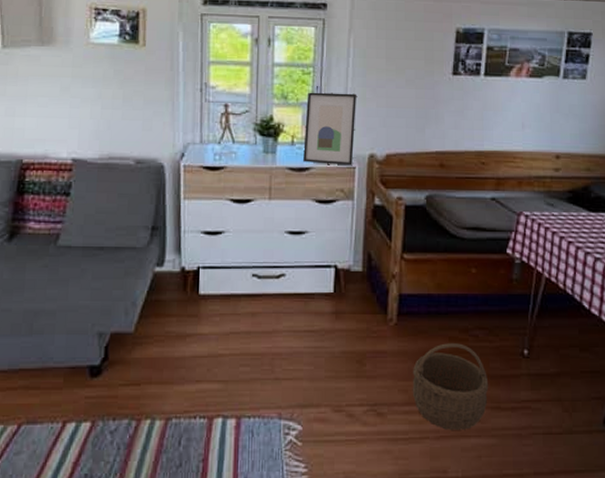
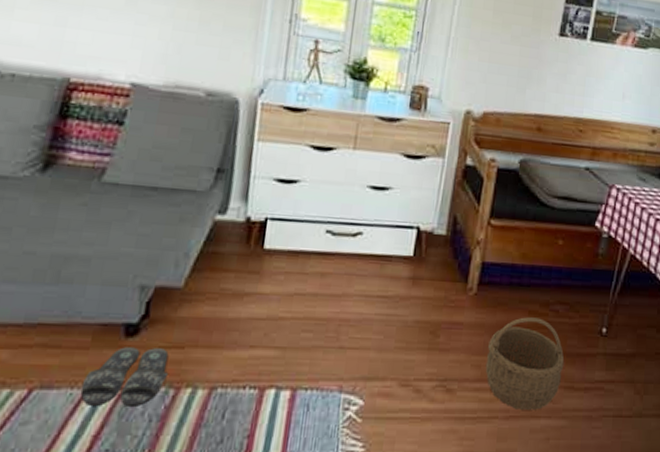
slippers: none [59,386,130,437] -> present [80,347,169,406]
picture frame: present [303,92,358,166] -> none [395,37,460,121]

